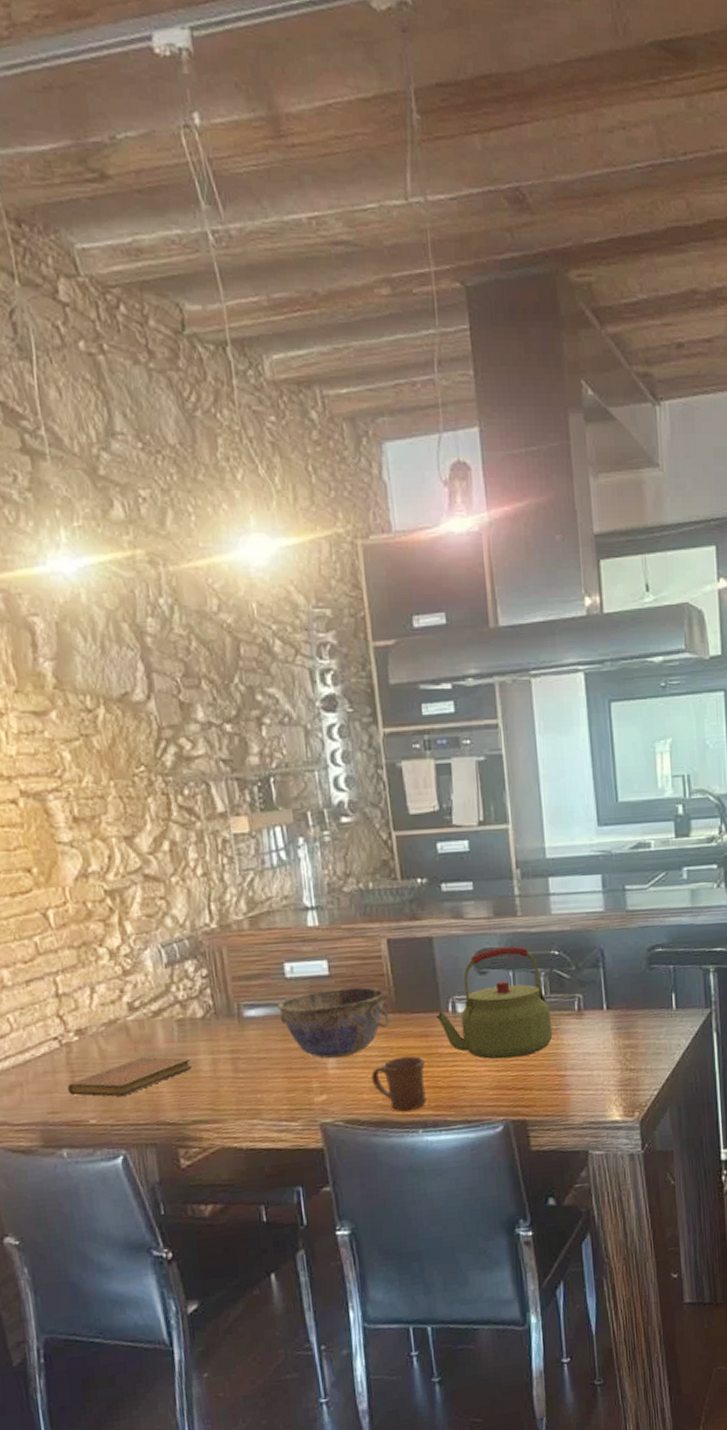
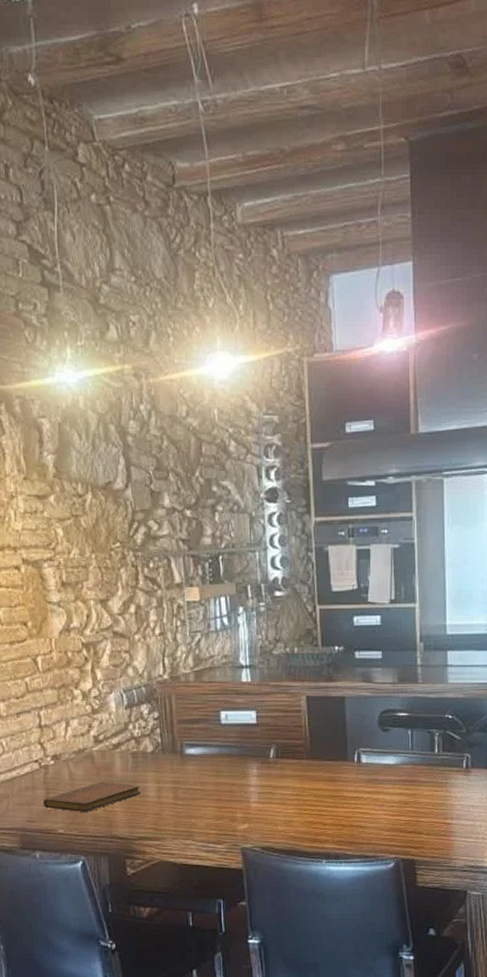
bowl: present [277,986,391,1059] -> none [212,735,305,793]
mug: present [371,1056,426,1111] -> none [286,796,331,843]
kettle: present [435,946,553,1060] -> none [343,708,443,805]

